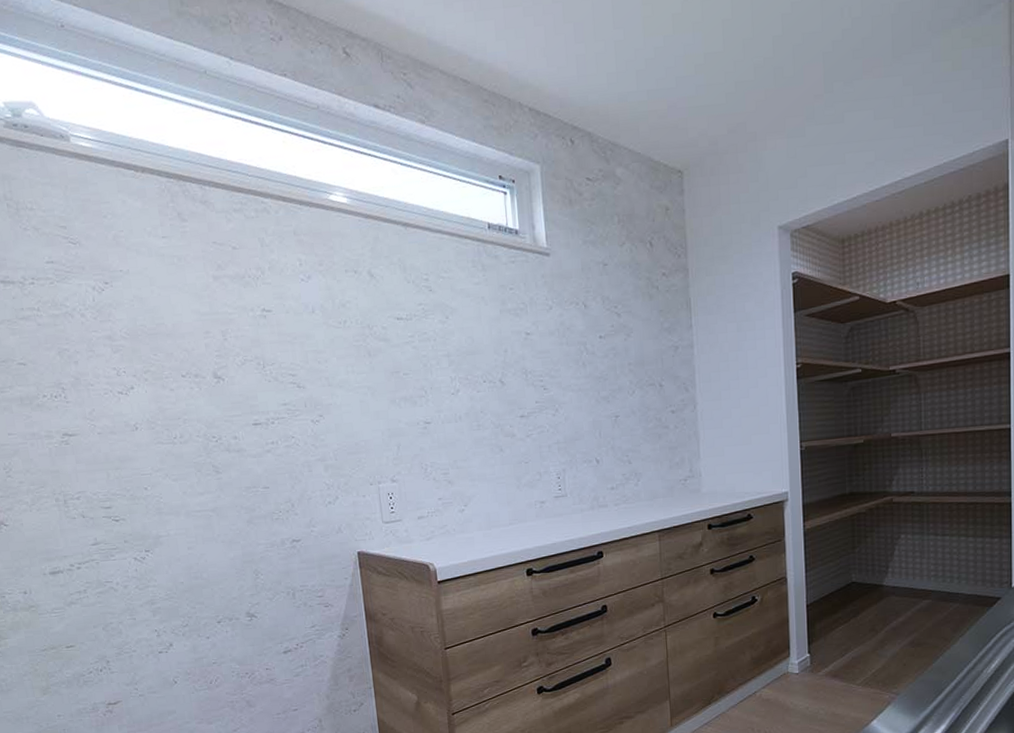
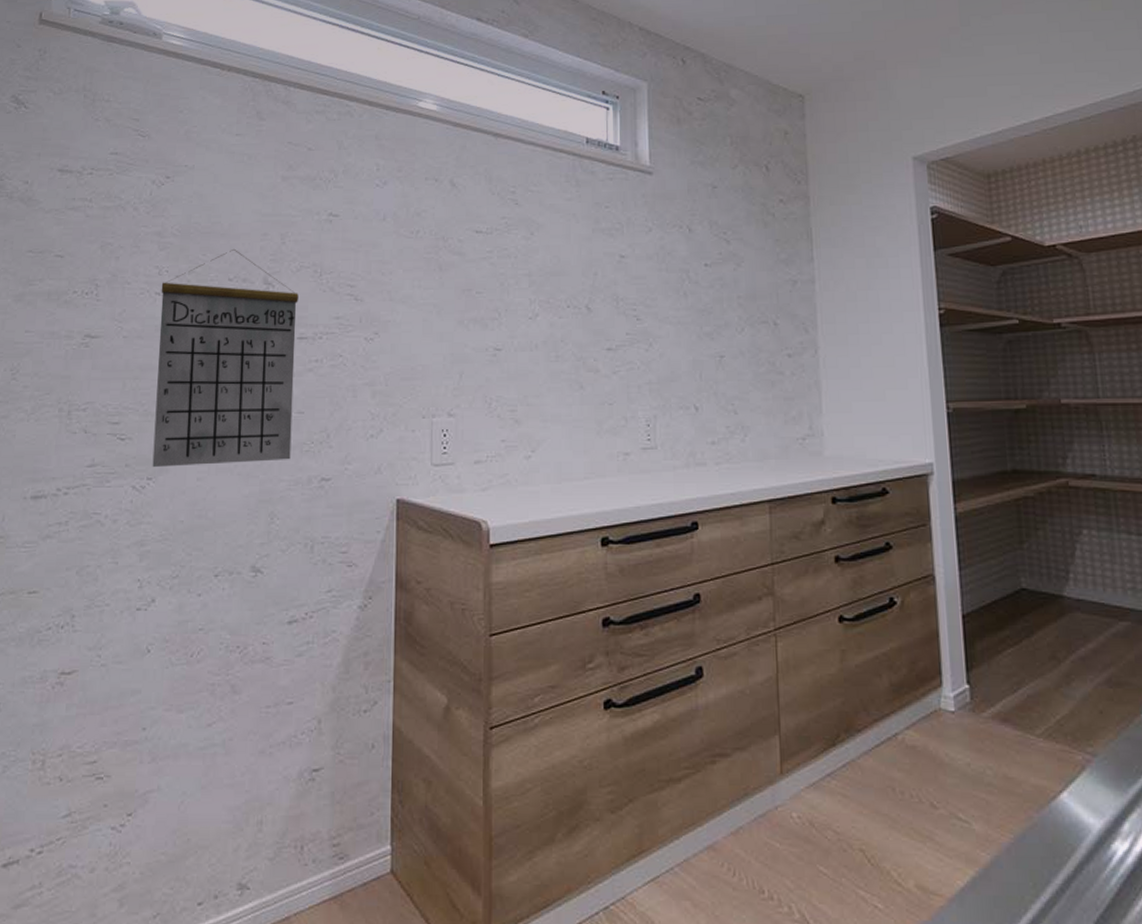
calendar: none [122,347,264,541] -> present [152,248,299,467]

